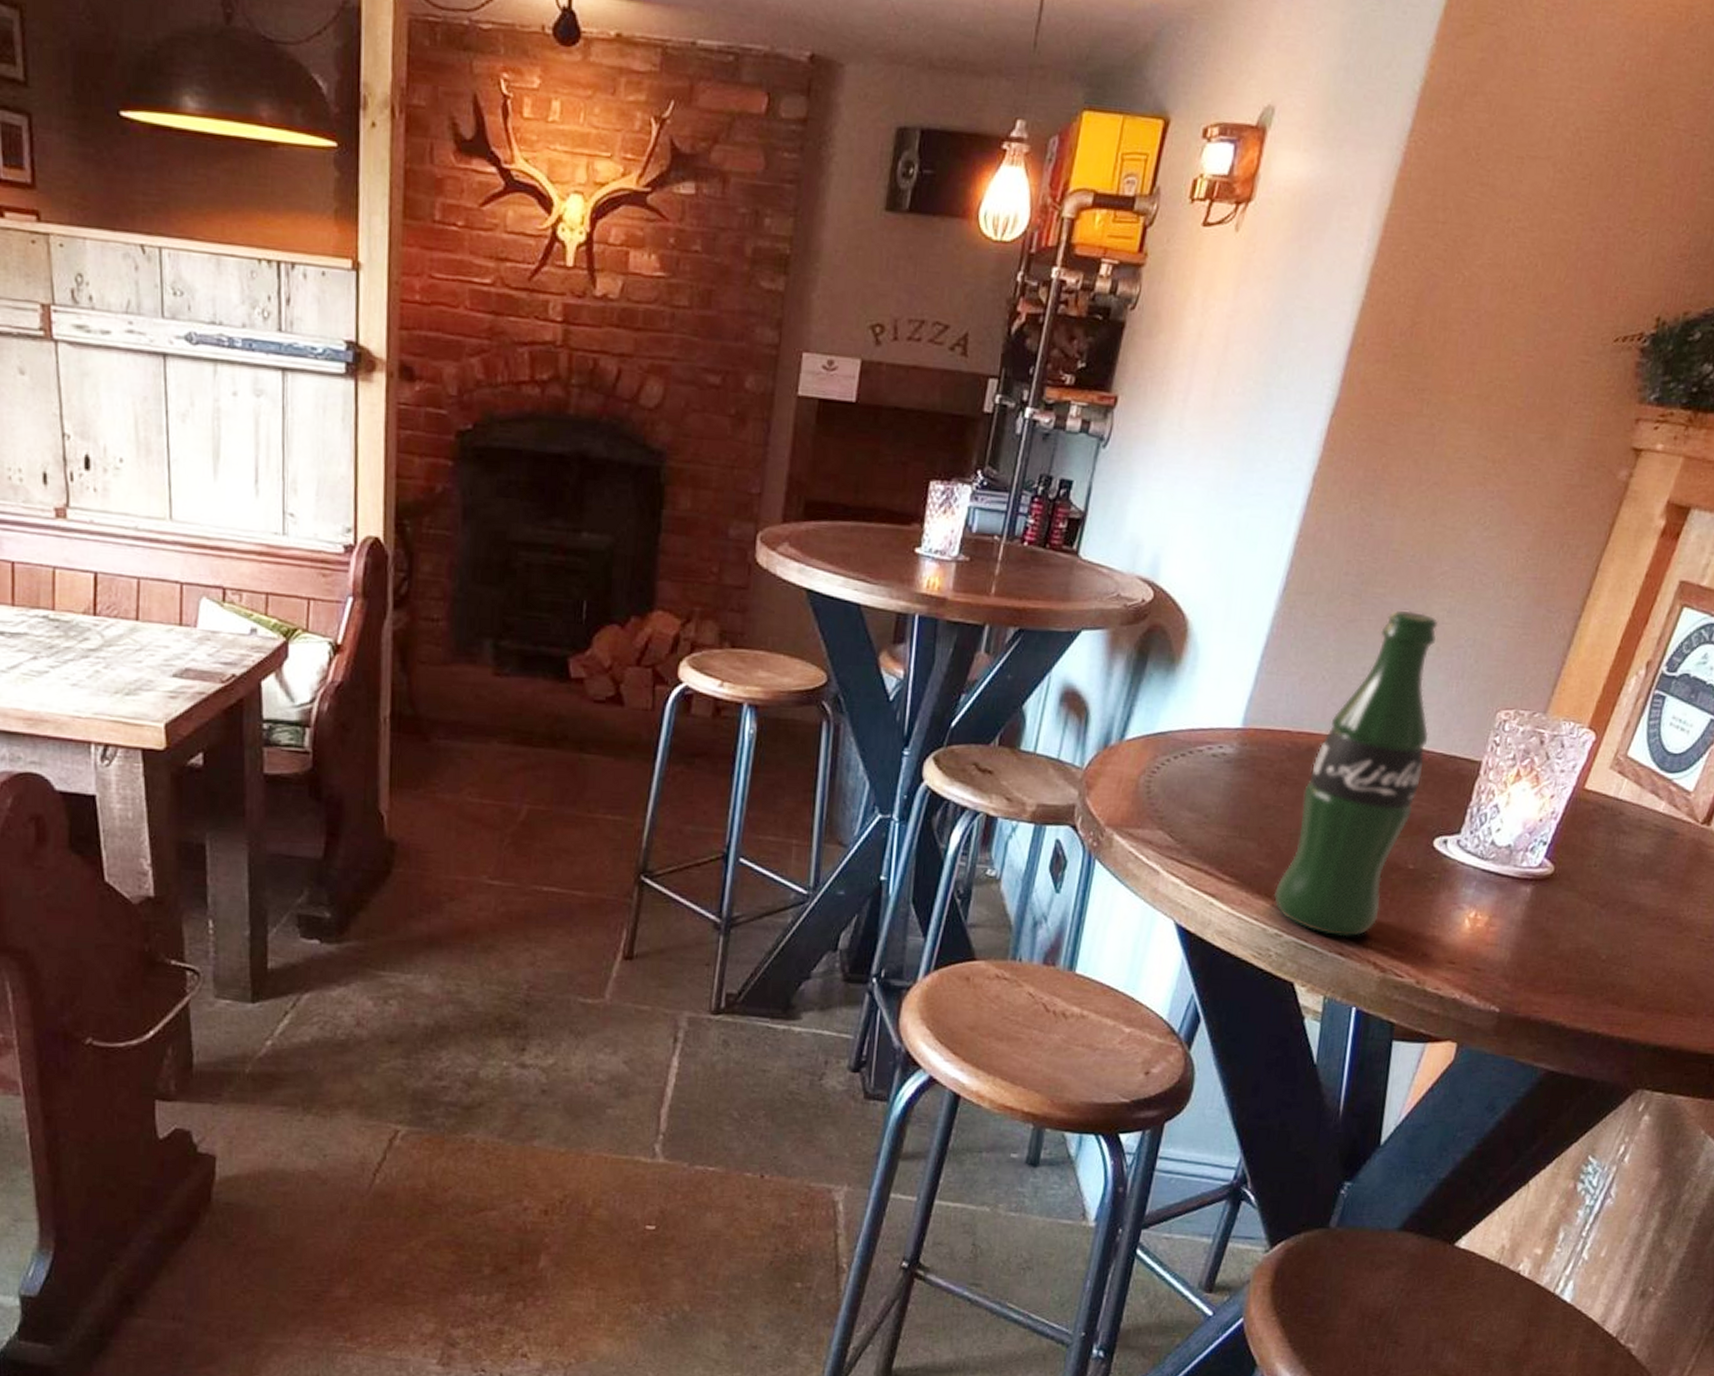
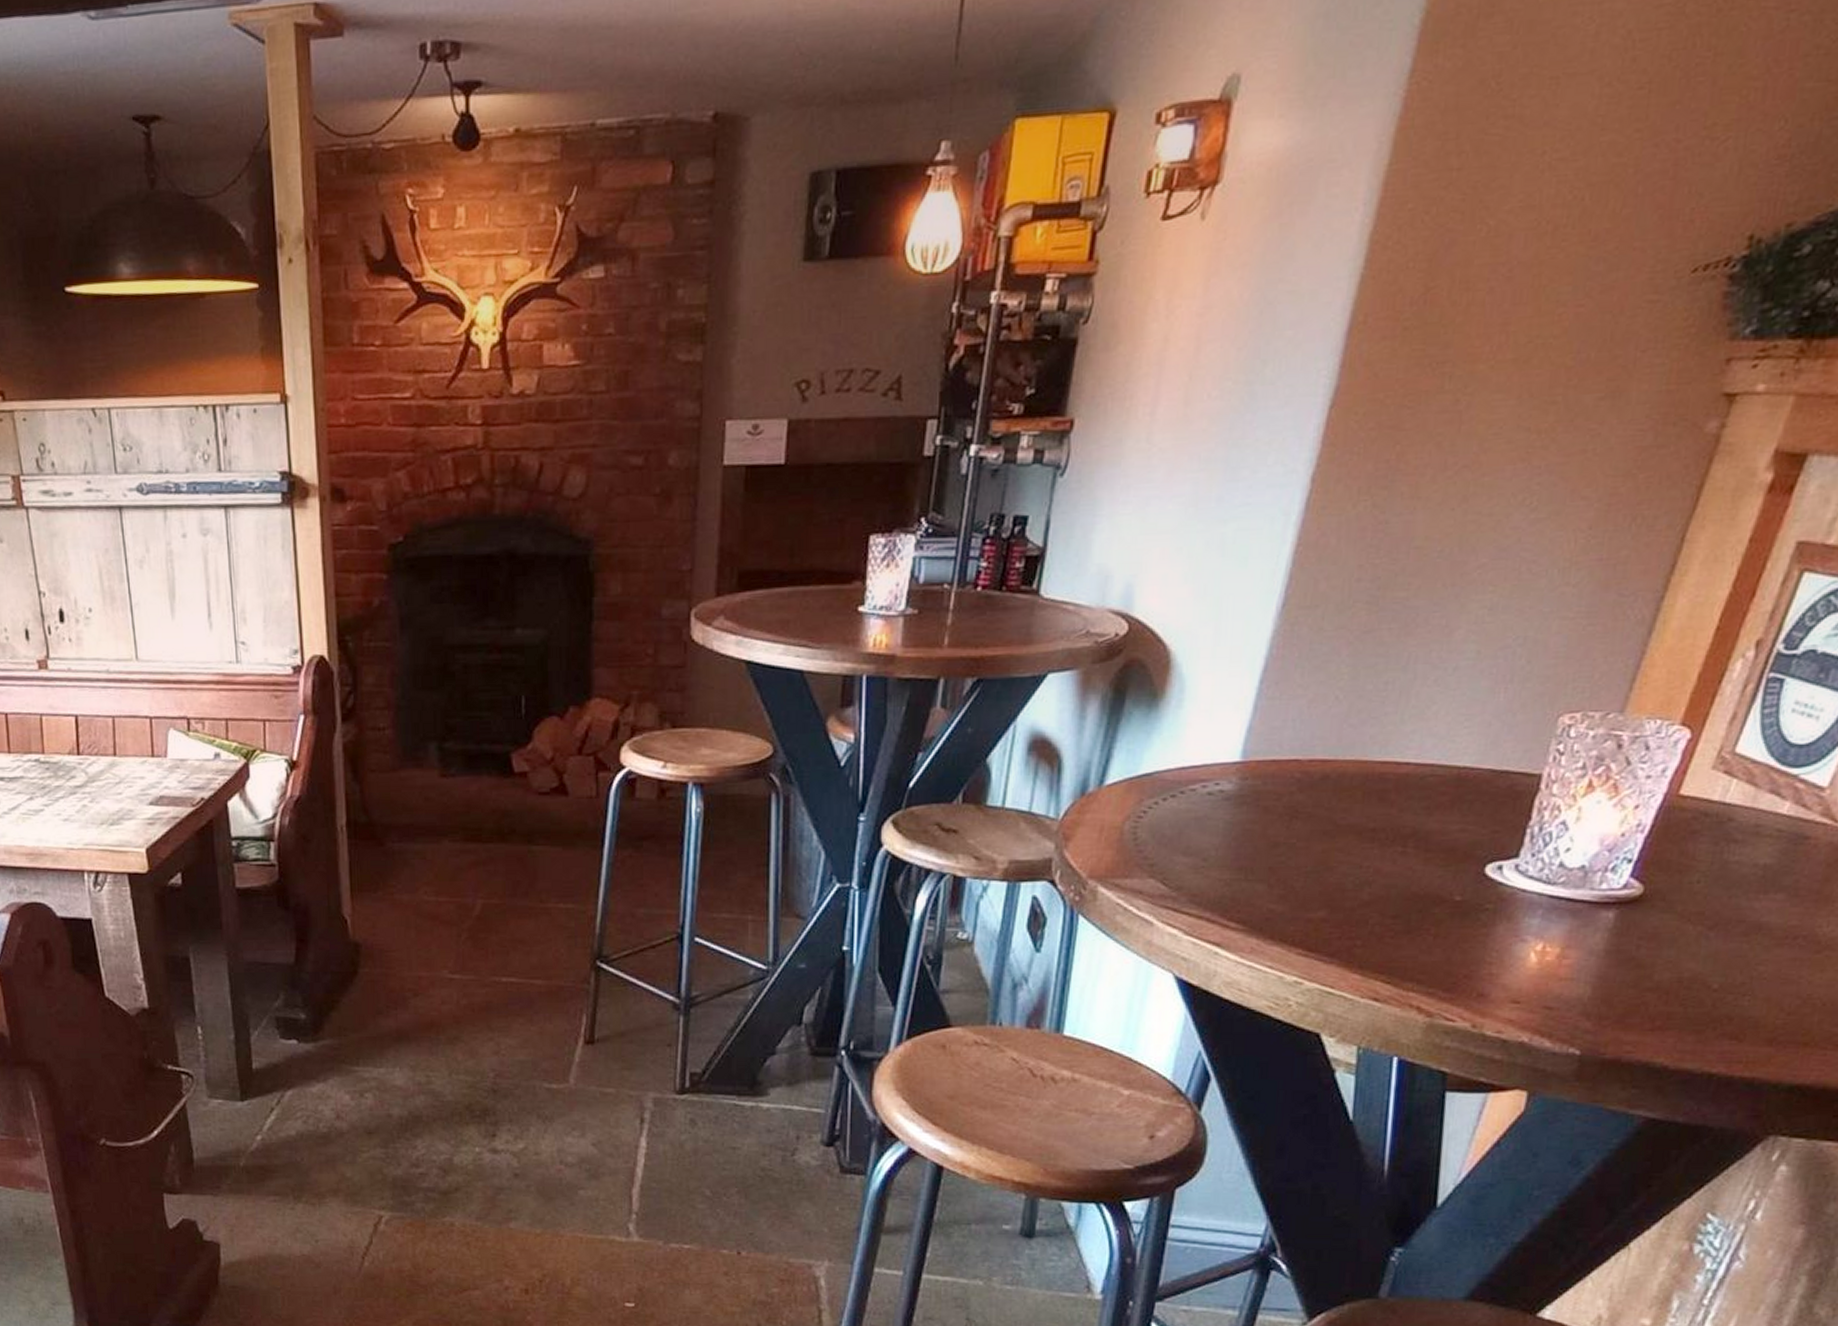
beer bottle: present [1274,610,1439,937] -> none [1291,613,1478,981]

